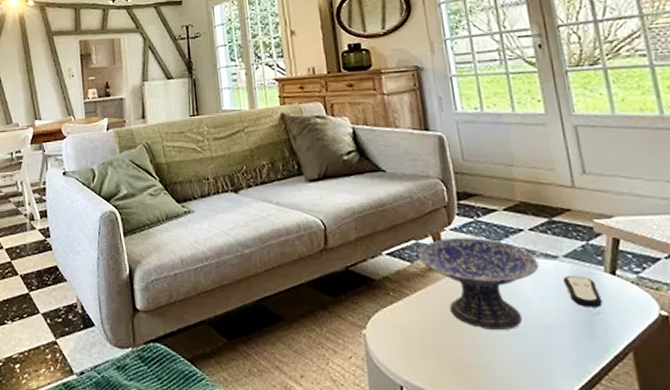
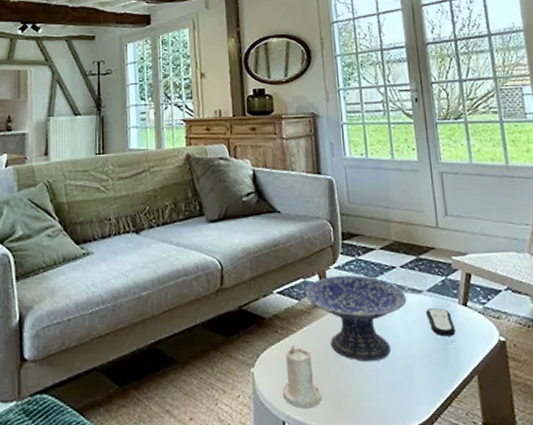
candle: none [398,308,442,375] -> present [283,345,321,409]

